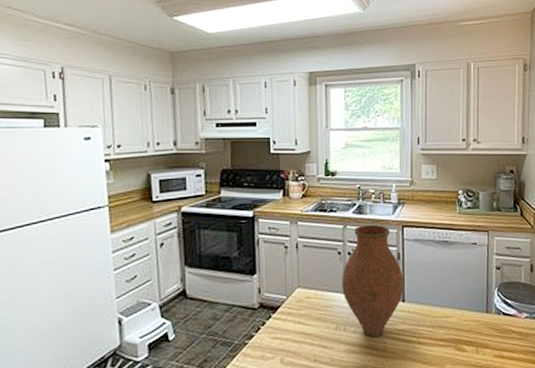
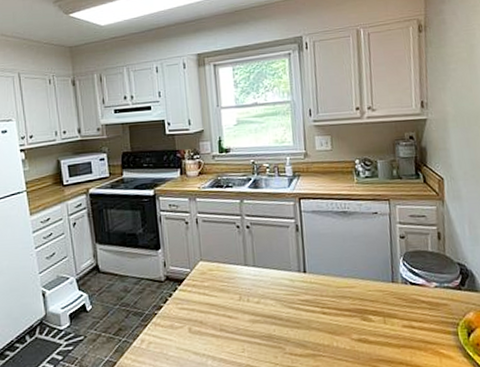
vase: present [342,224,404,338] -> none [242,197,305,308]

